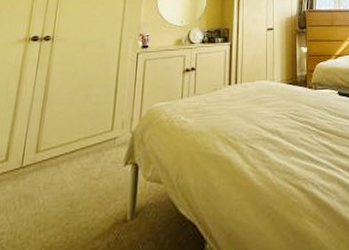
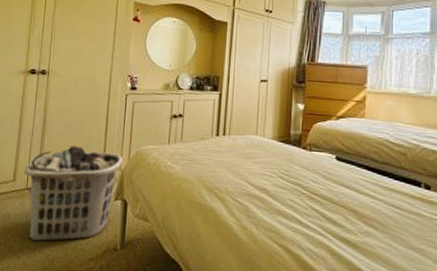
clothes hamper: none [19,112,135,228] -> present [24,146,124,241]

